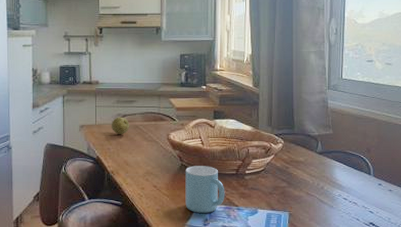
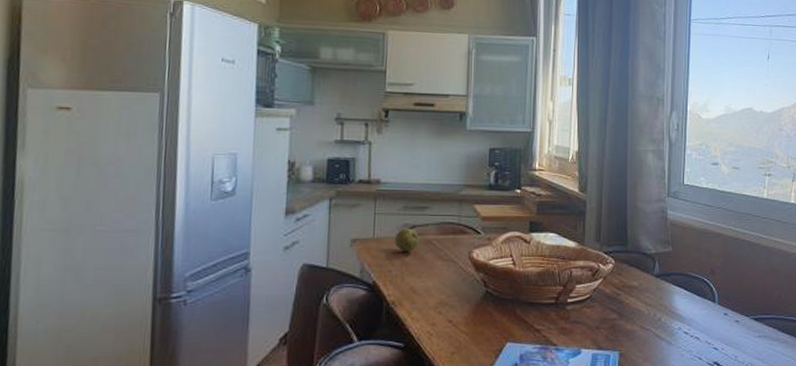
mug: present [185,166,225,213] -> none [489,293,541,356]

